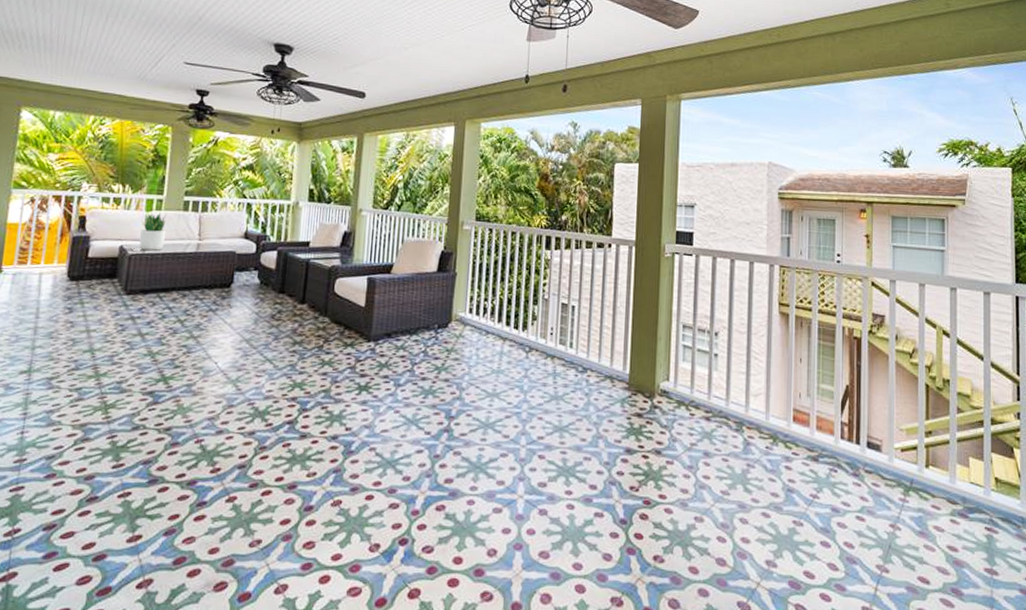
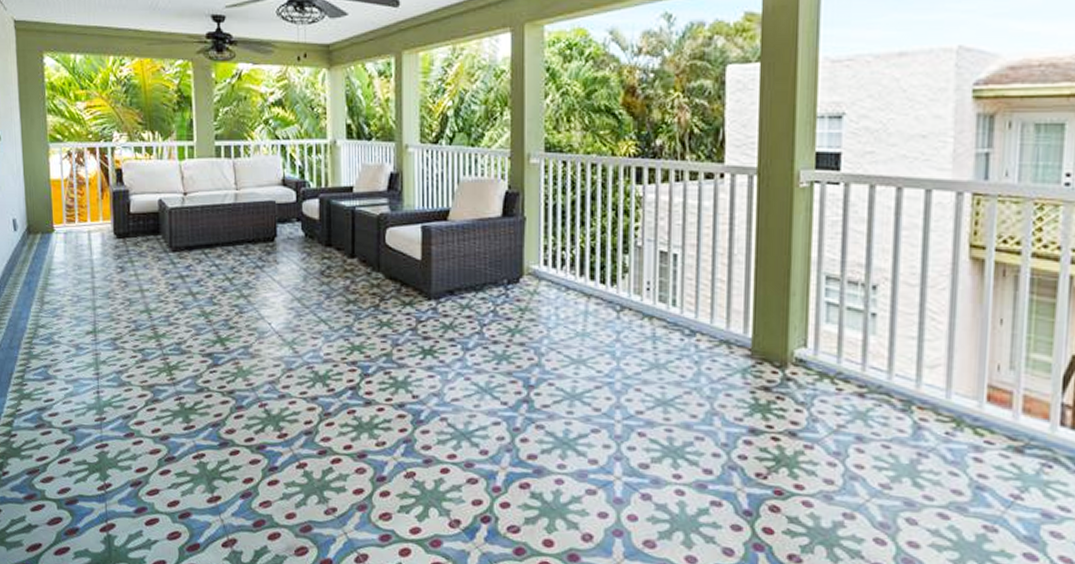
planter: present [139,212,167,251] -> none [176,160,202,203]

